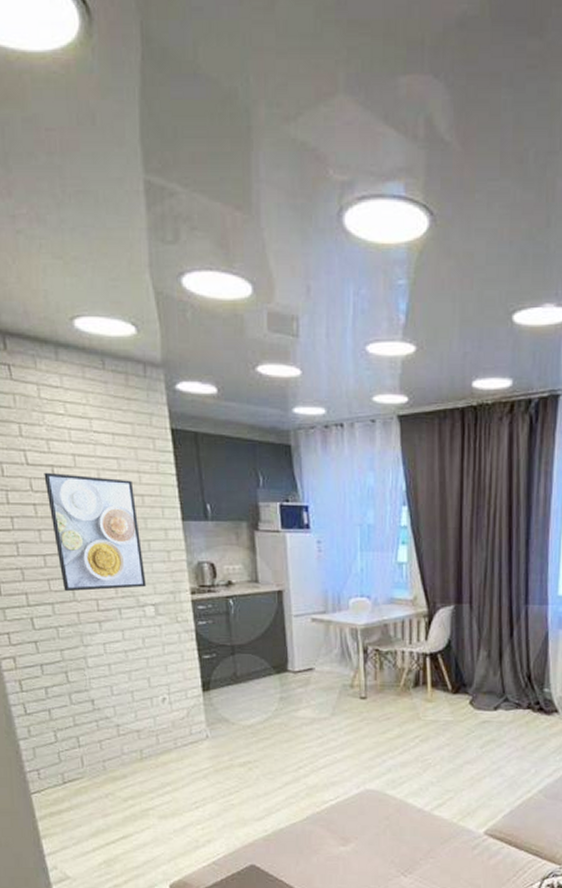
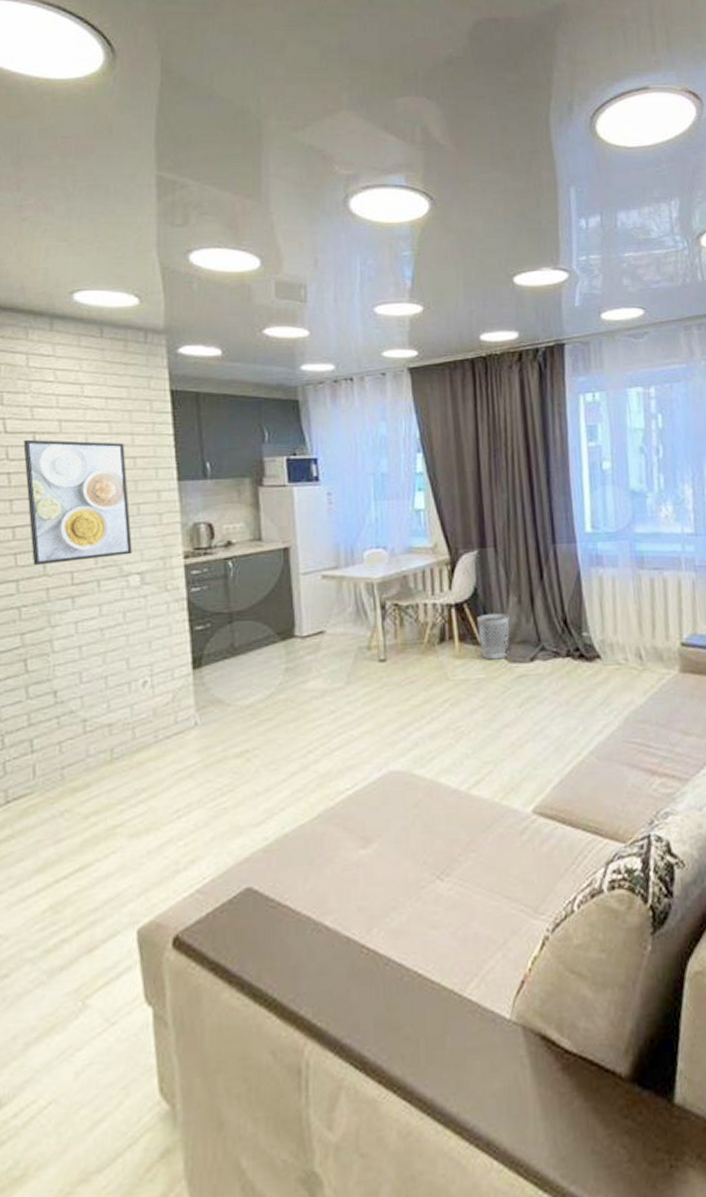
wastebasket: none [449,664,479,706] -> present [477,613,510,660]

